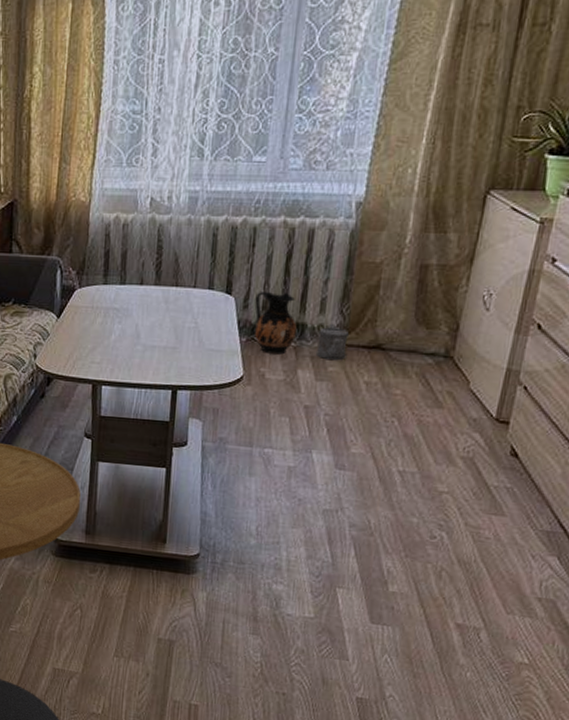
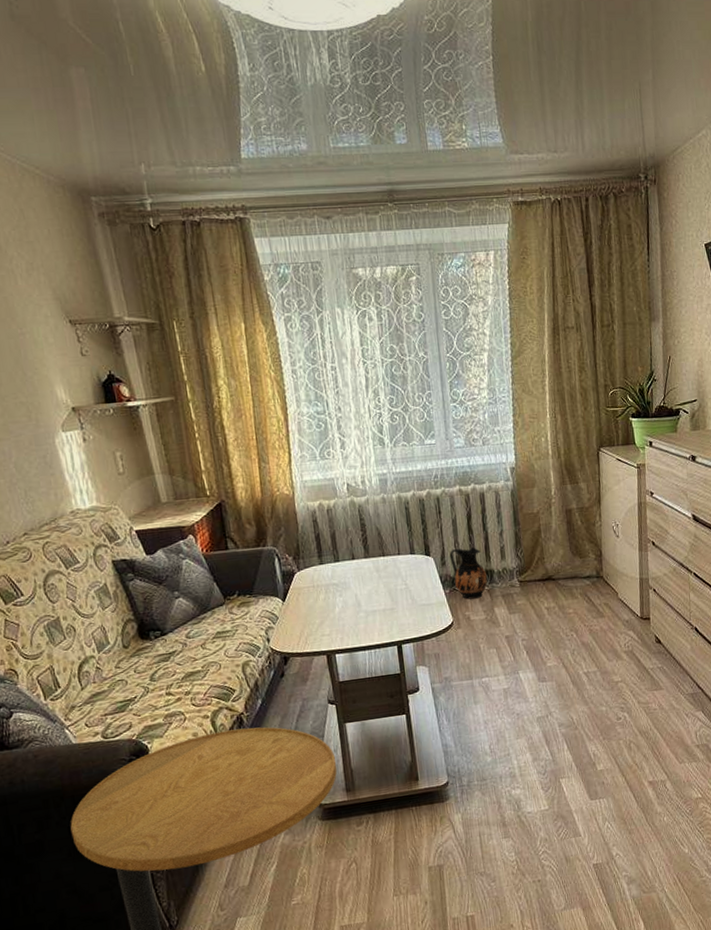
watering can: present [317,324,350,361] -> none [504,566,528,596]

